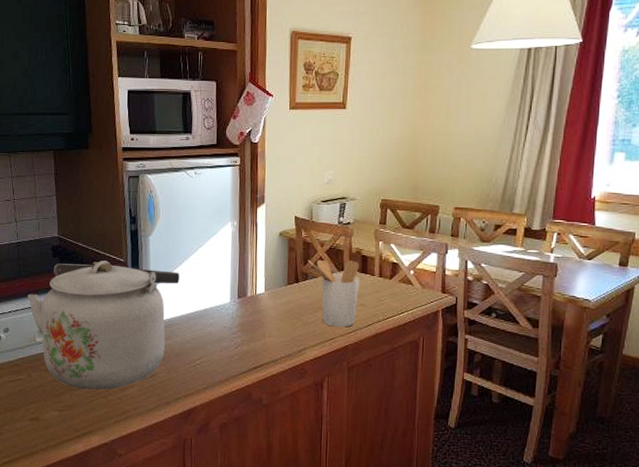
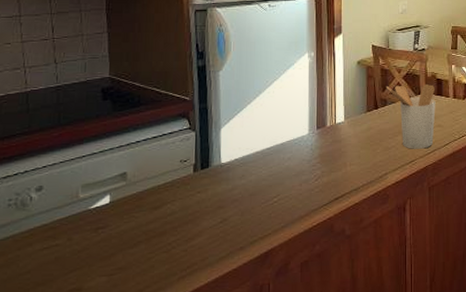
kettle: present [28,261,180,391] -> none [69,100,254,247]

